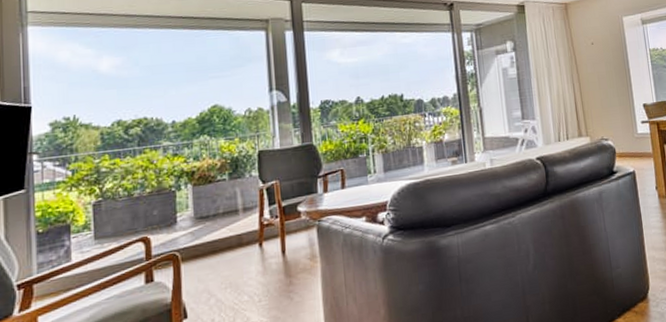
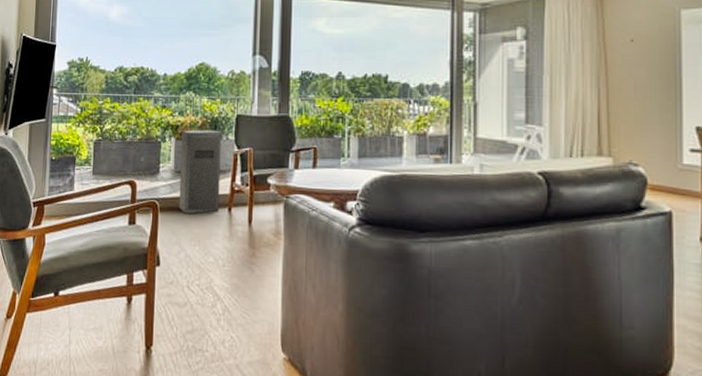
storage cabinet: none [199,169,249,259] -> present [179,129,222,214]

